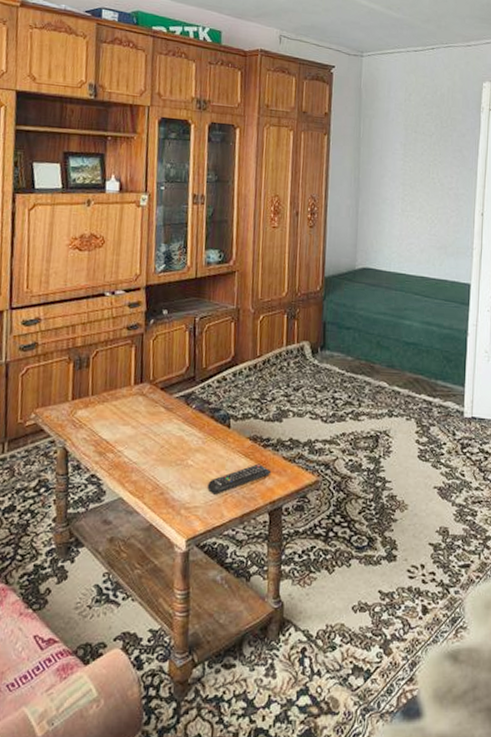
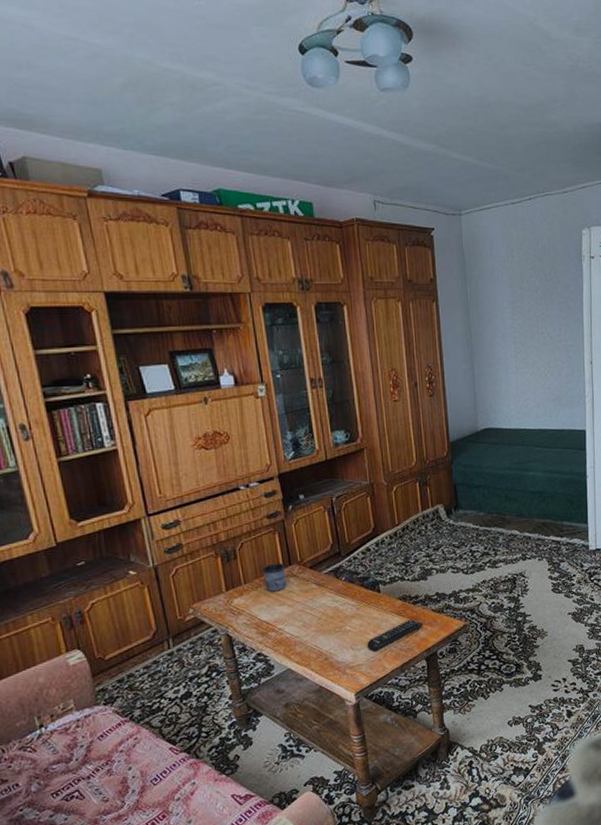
mug: none [112,378,136,409] -> present [262,563,287,592]

